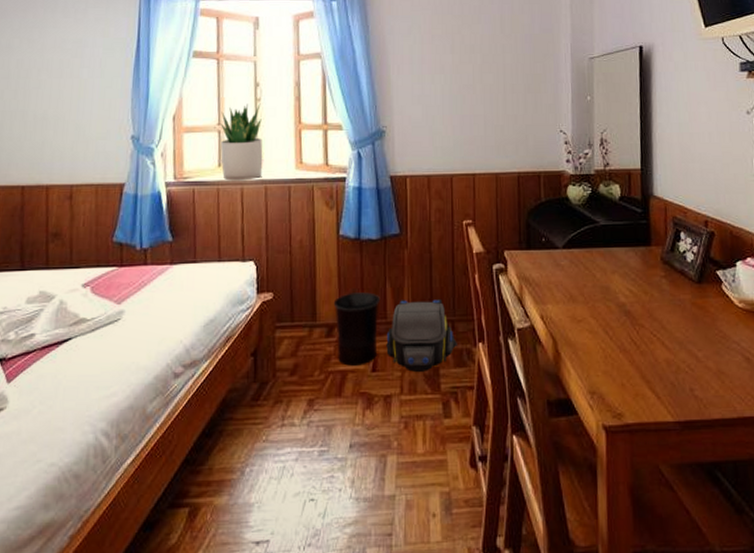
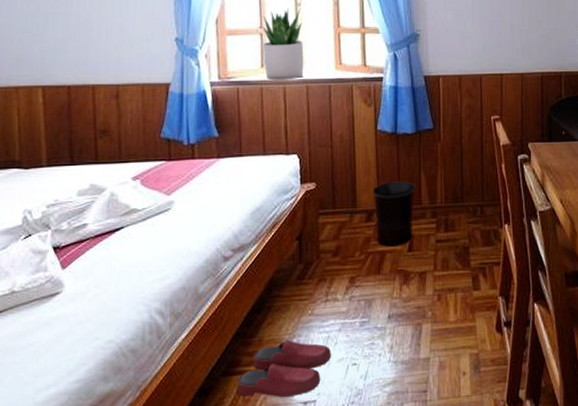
slippers: none [184,469,286,535] -> present [237,340,331,397]
shoulder bag: present [386,299,457,372] -> none [421,187,486,251]

